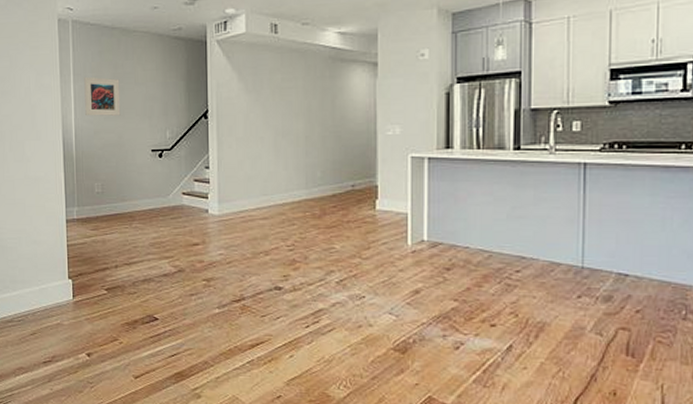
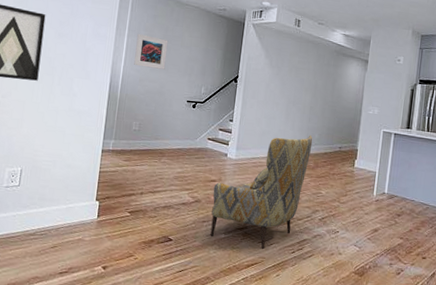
armchair: none [197,174,315,324] -> present [210,135,313,249]

